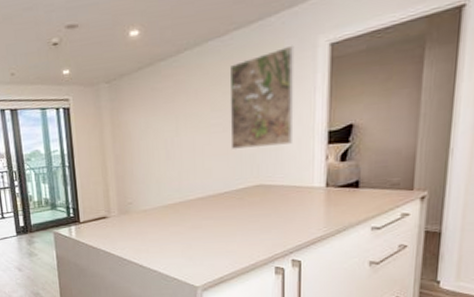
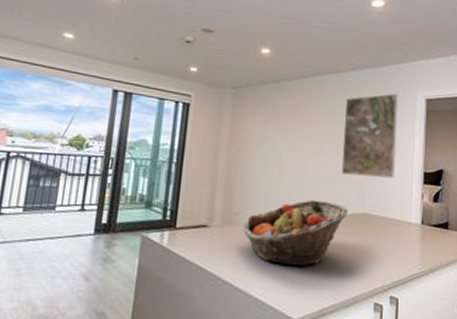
fruit basket: none [139,179,242,242] -> present [243,200,348,267]

